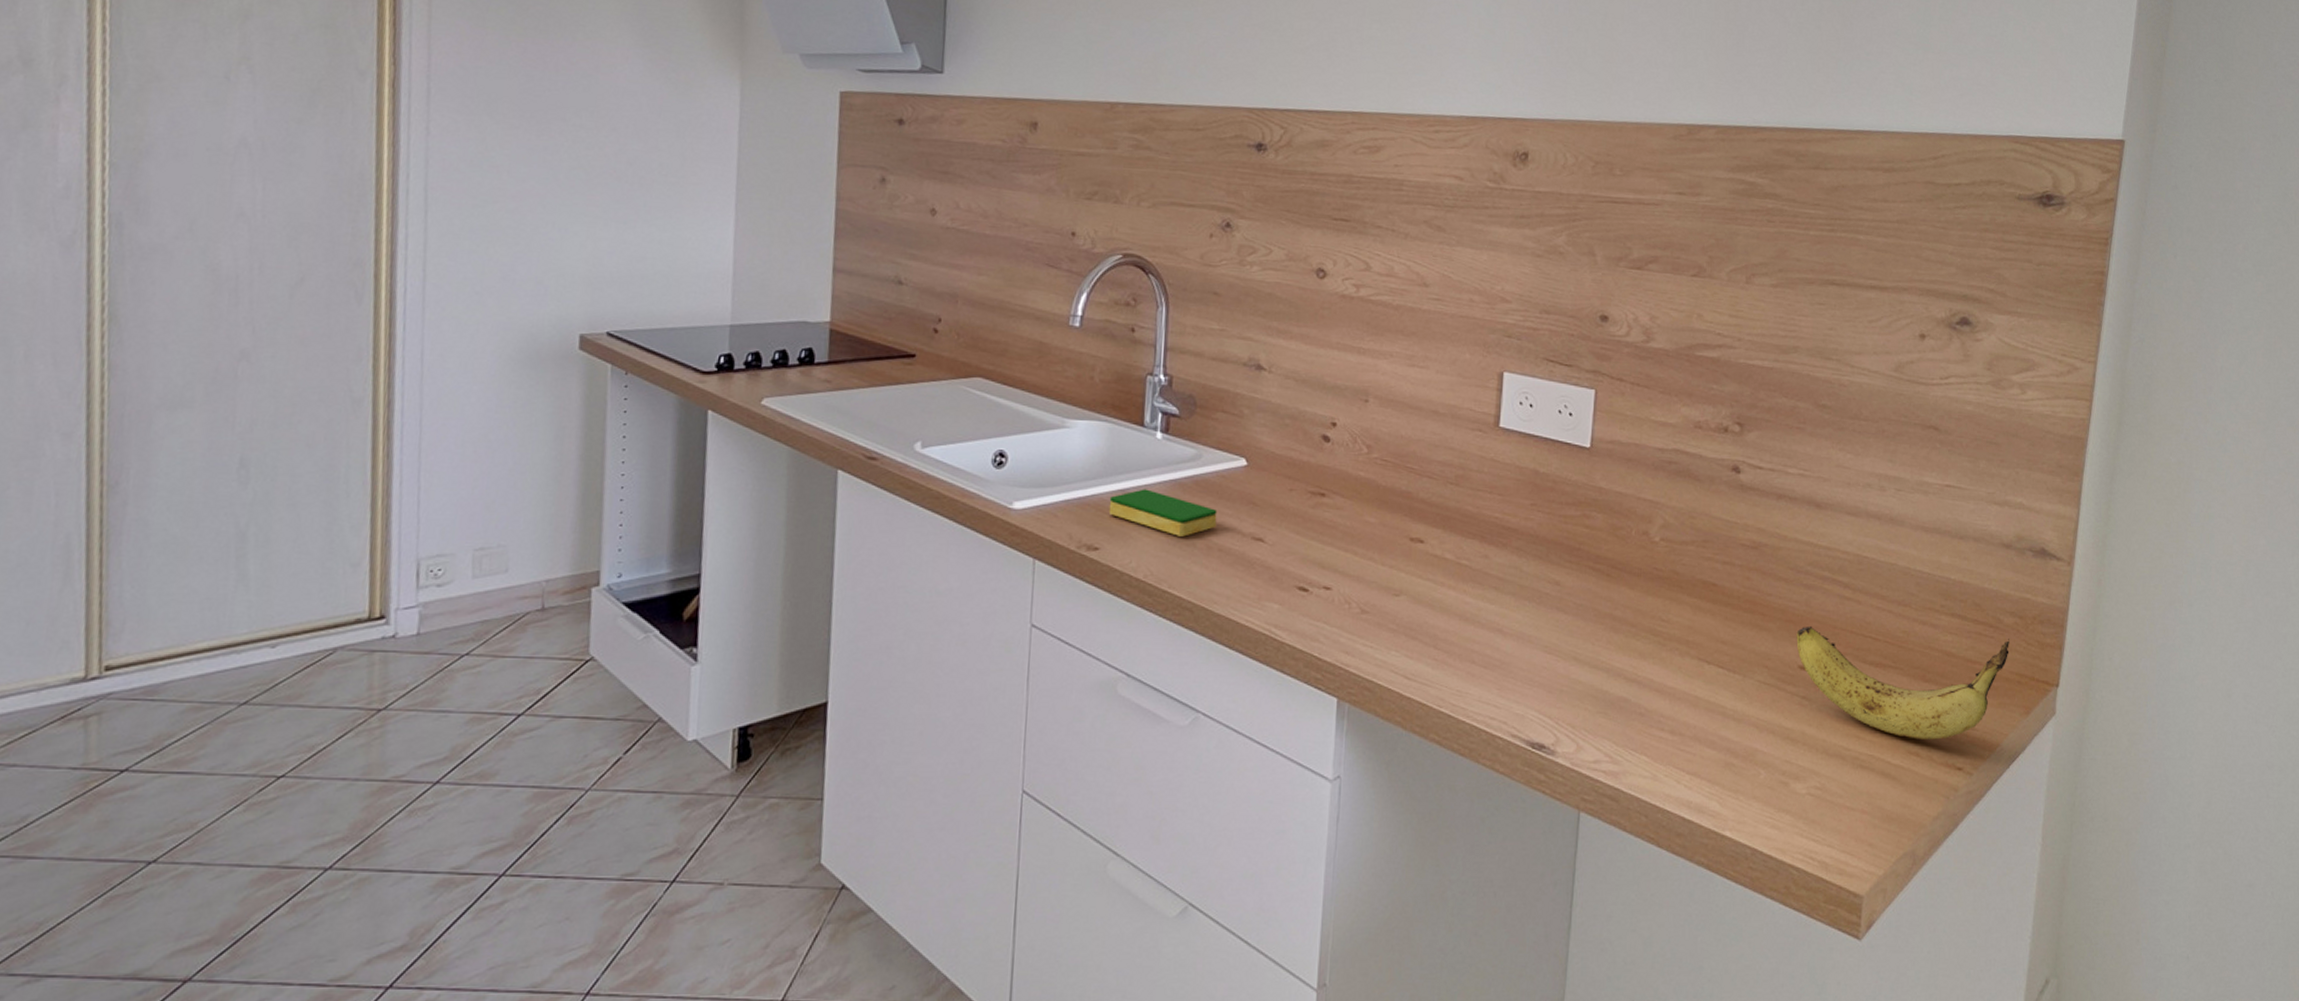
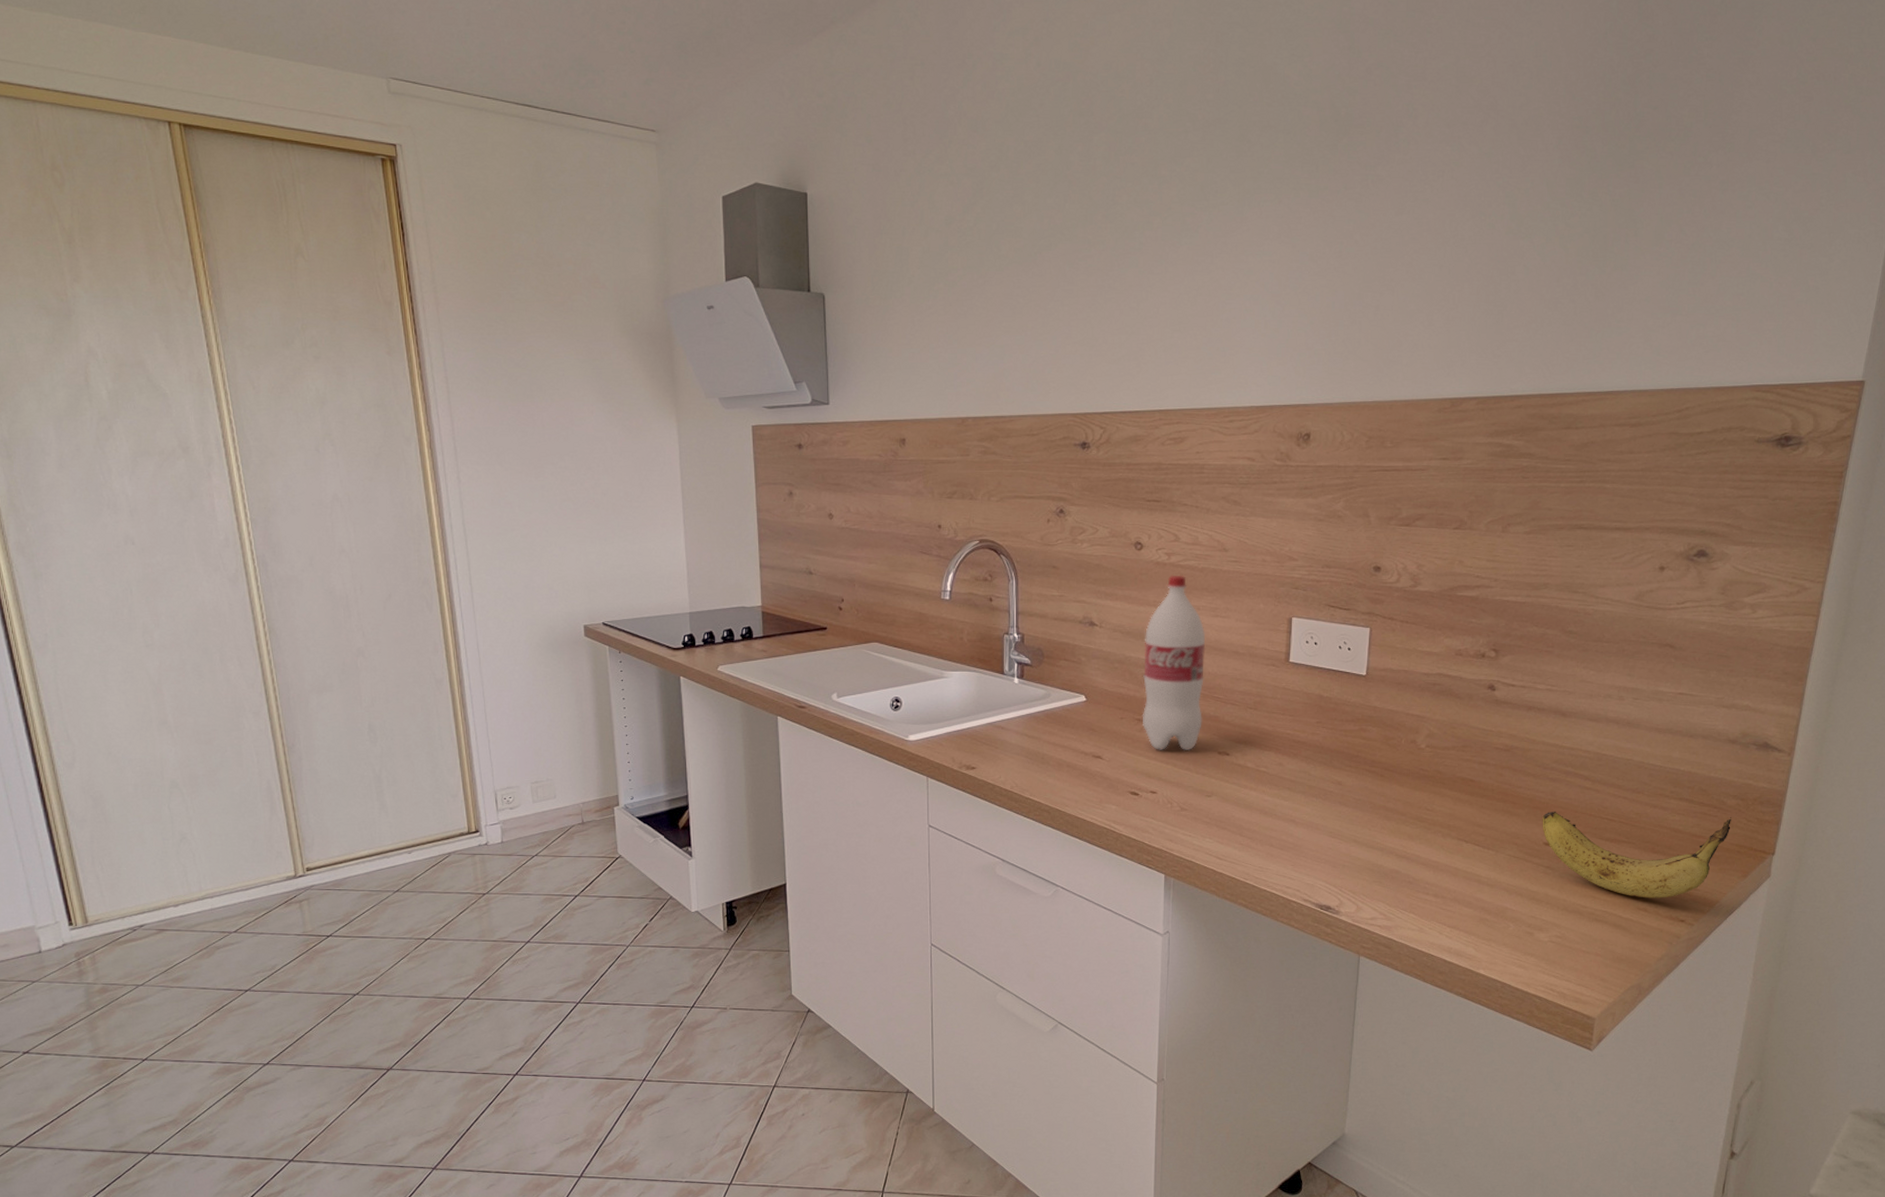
dish sponge: present [1108,489,1217,537] -> none [981,722,1065,757]
bottle: none [1316,311,1399,535] -> present [1142,575,1206,750]

